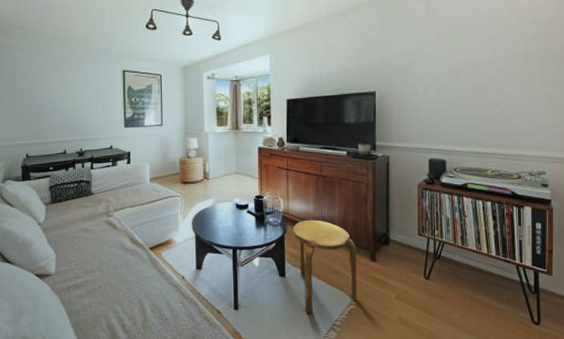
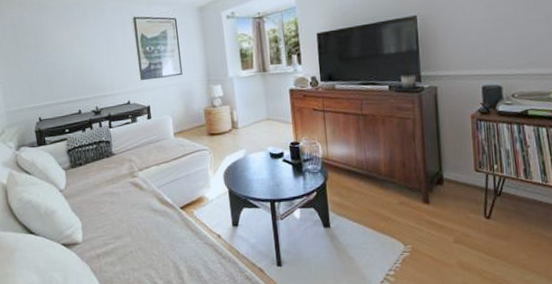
stool: present [292,220,357,314] -> none [334,163,411,265]

